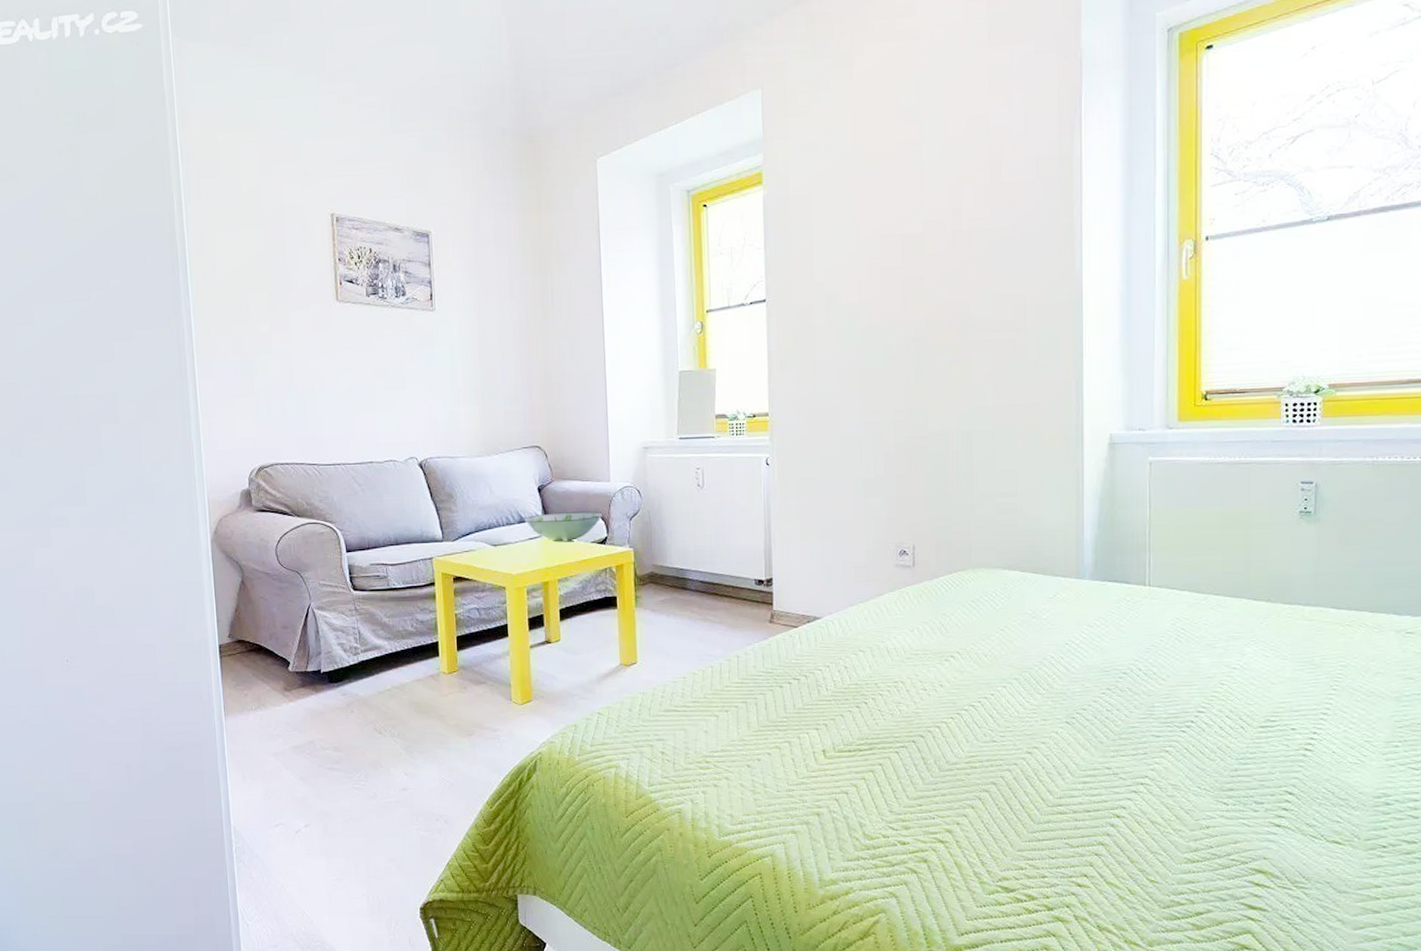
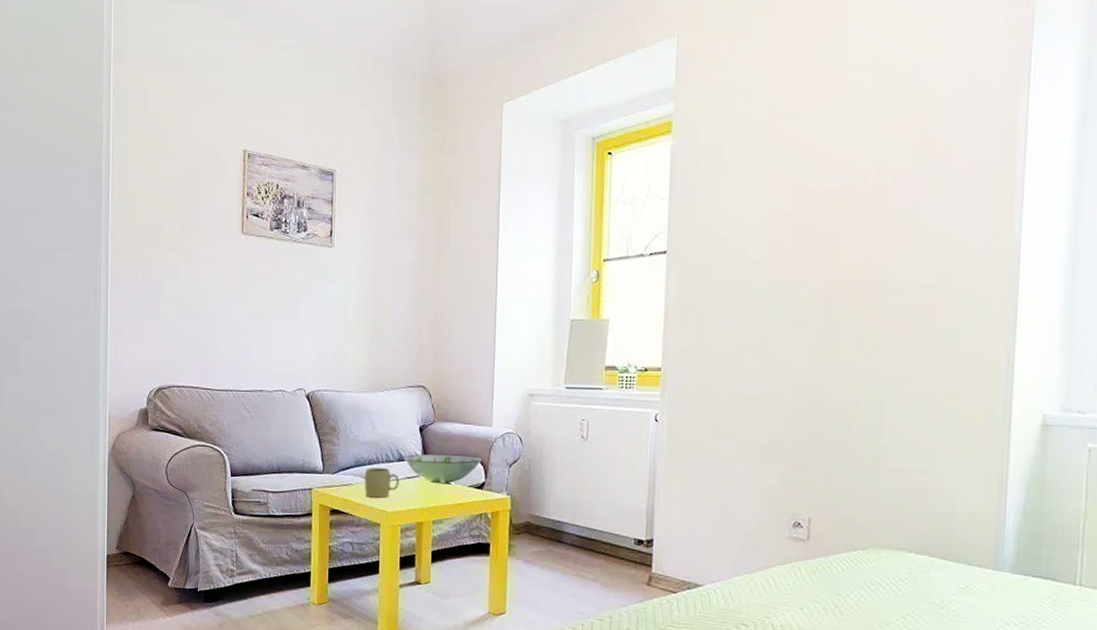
mug: none [485,531,522,562] -> present [364,468,399,498]

